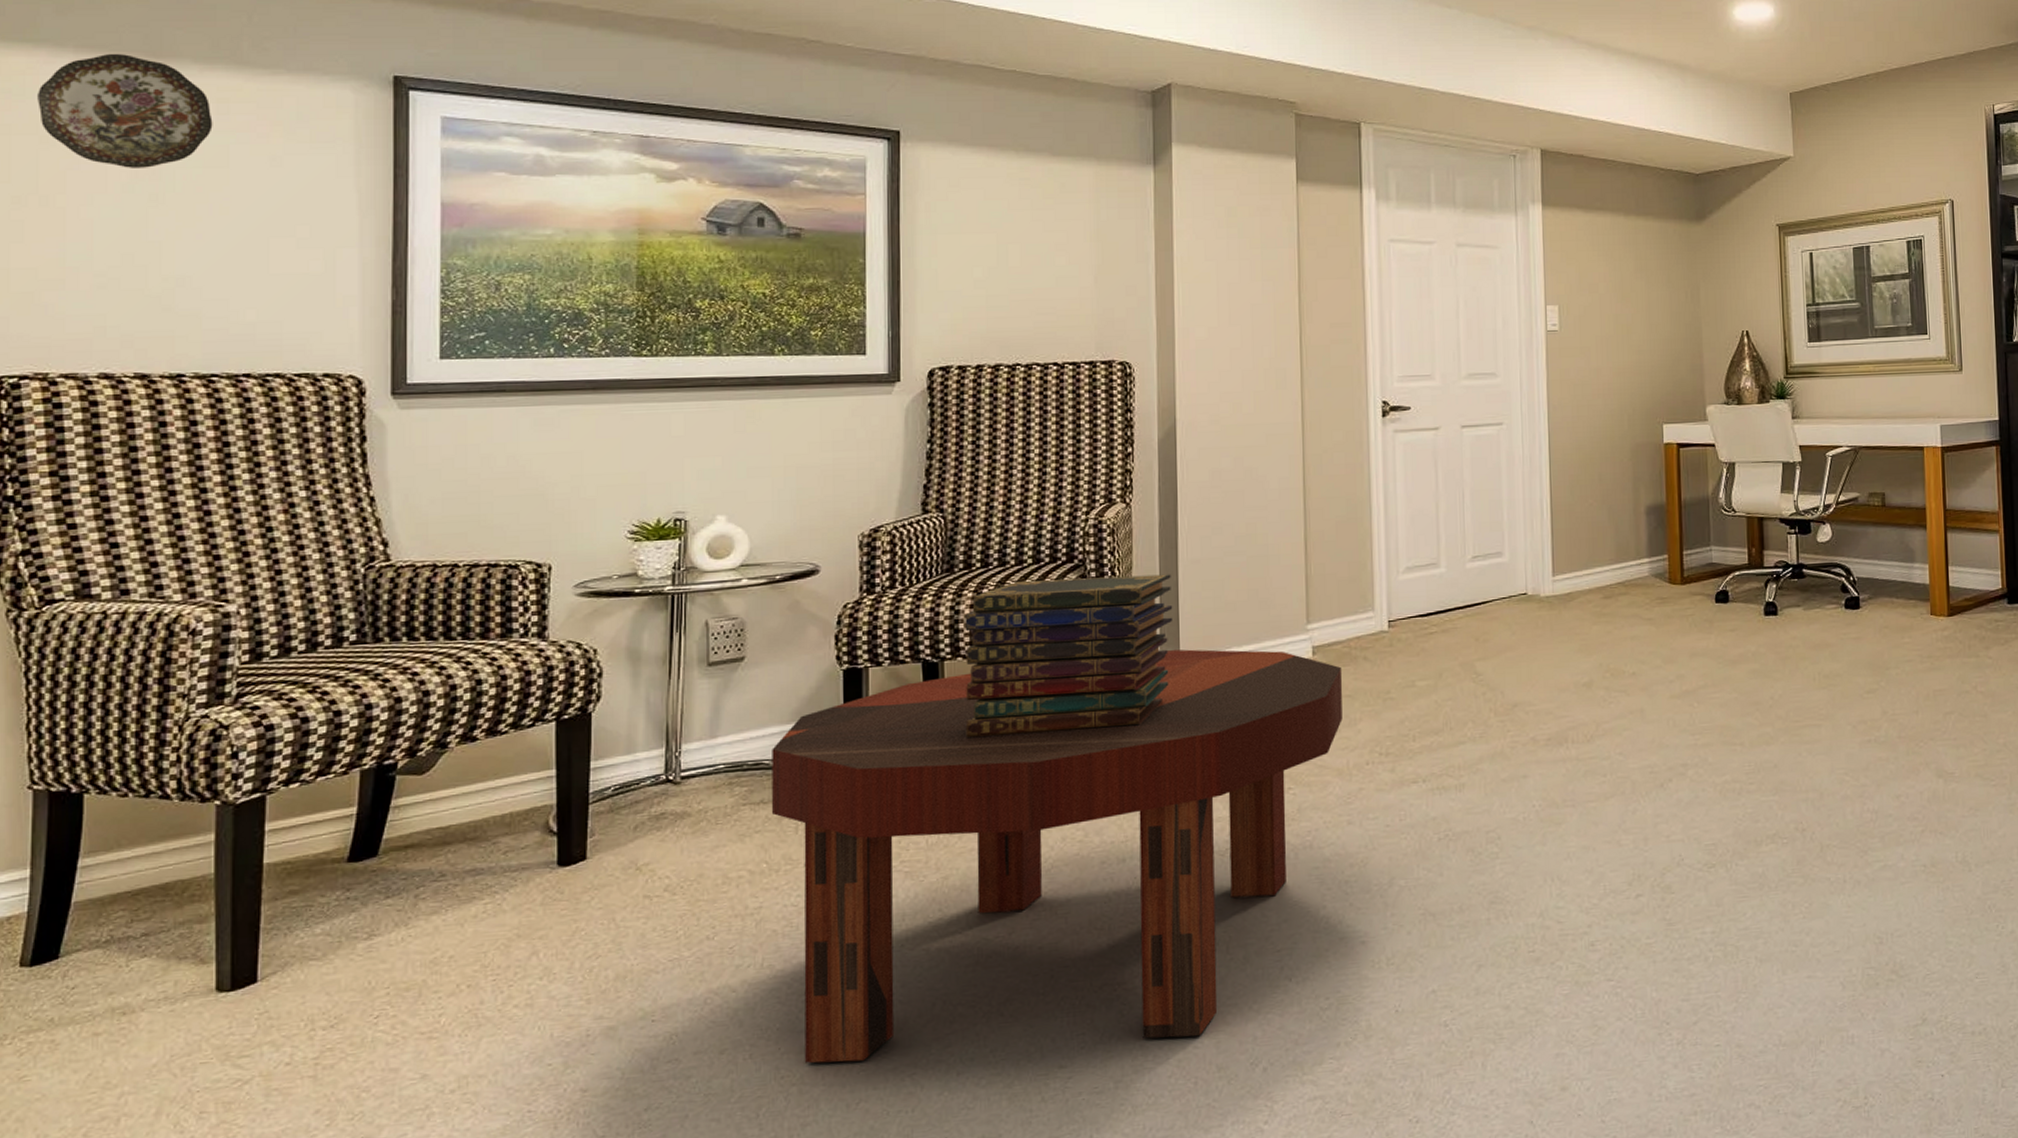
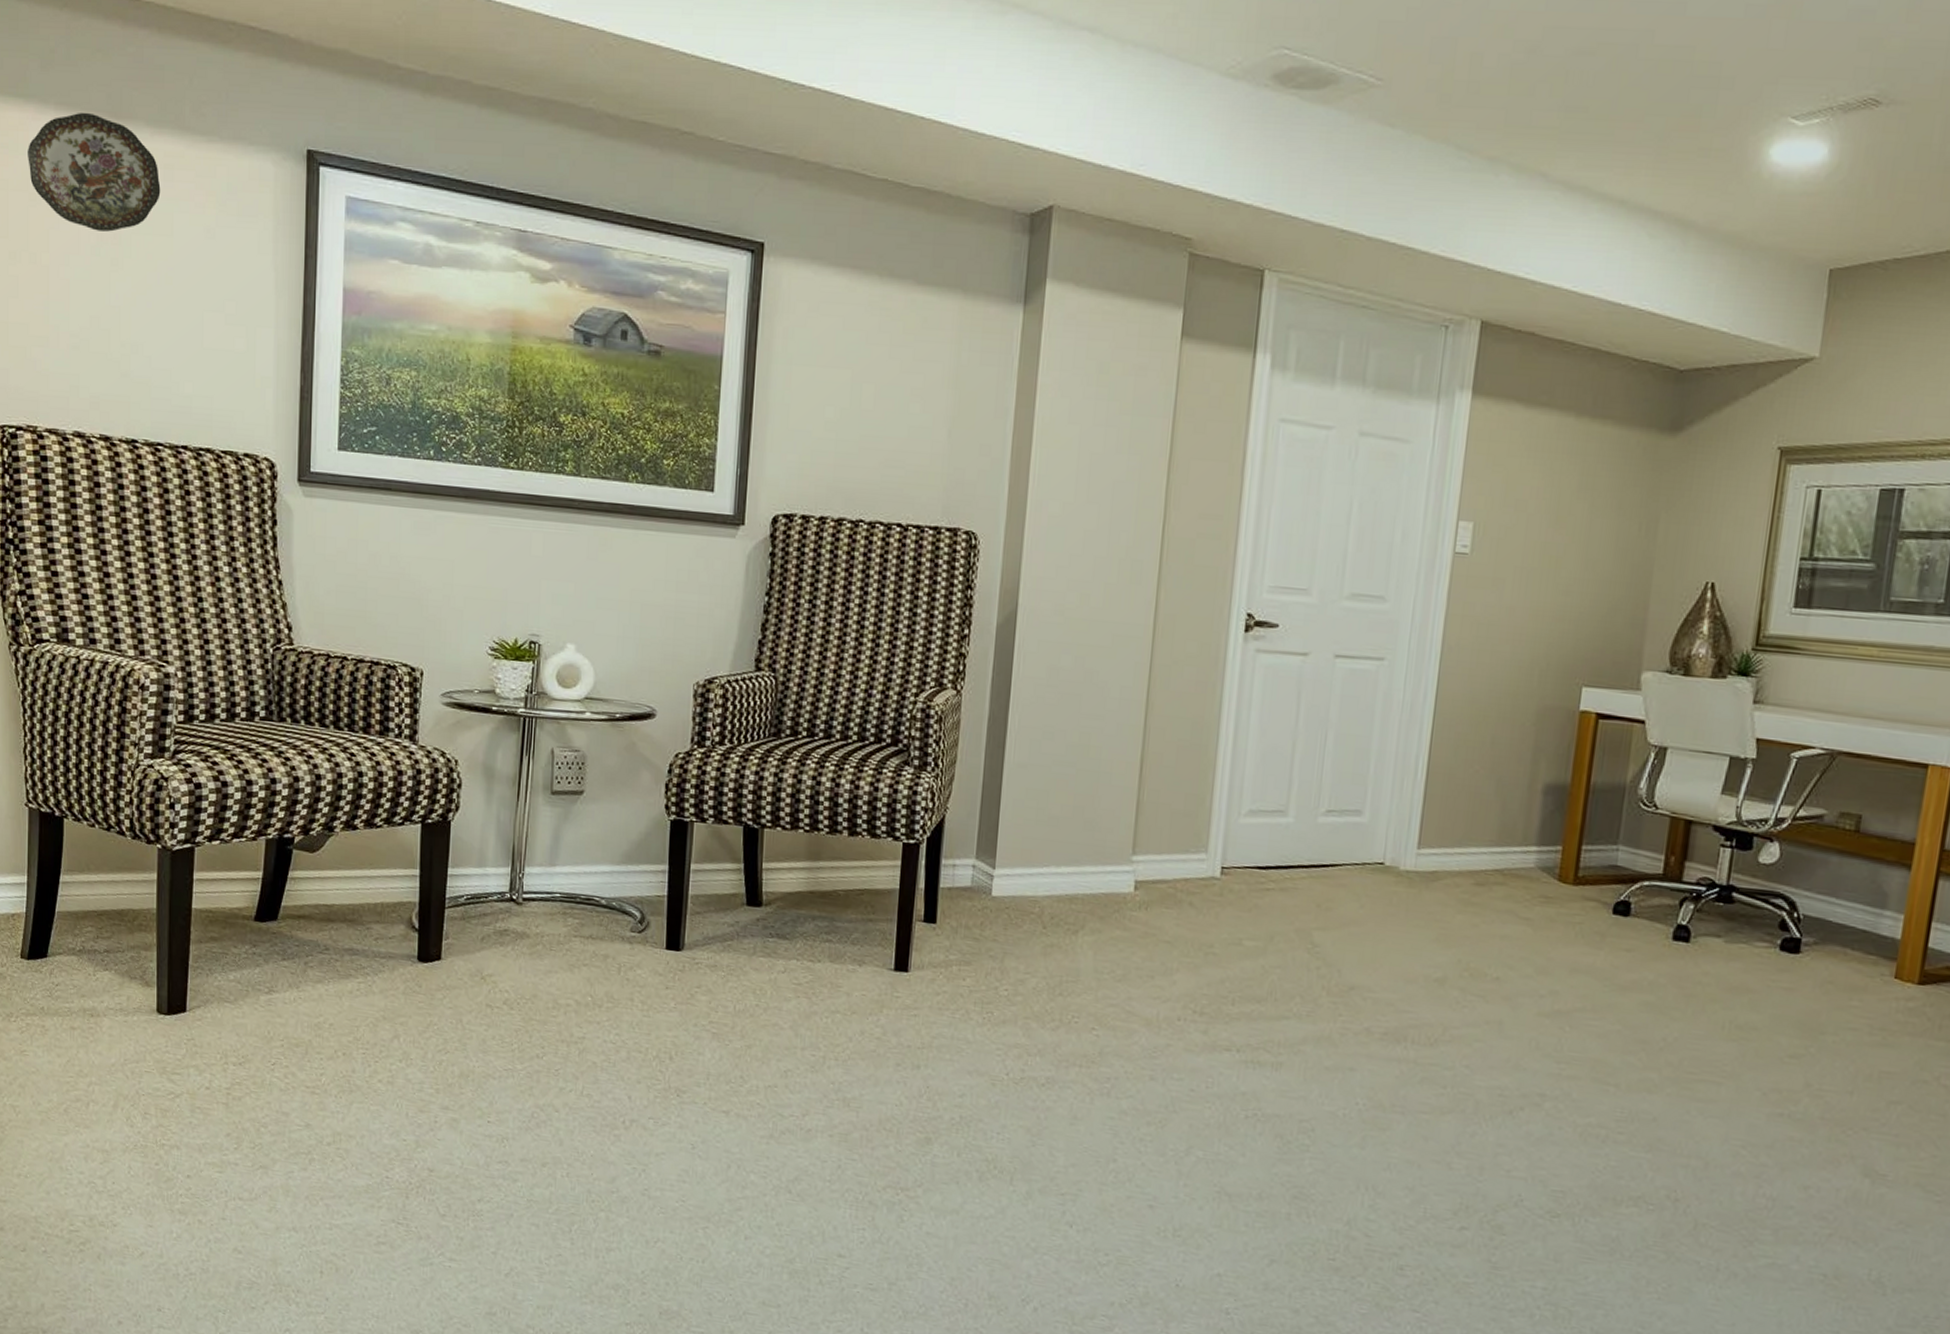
coffee table: present [771,649,1343,1063] -> none [598,844,1165,1260]
book stack: present [965,574,1173,739] -> none [778,757,995,931]

